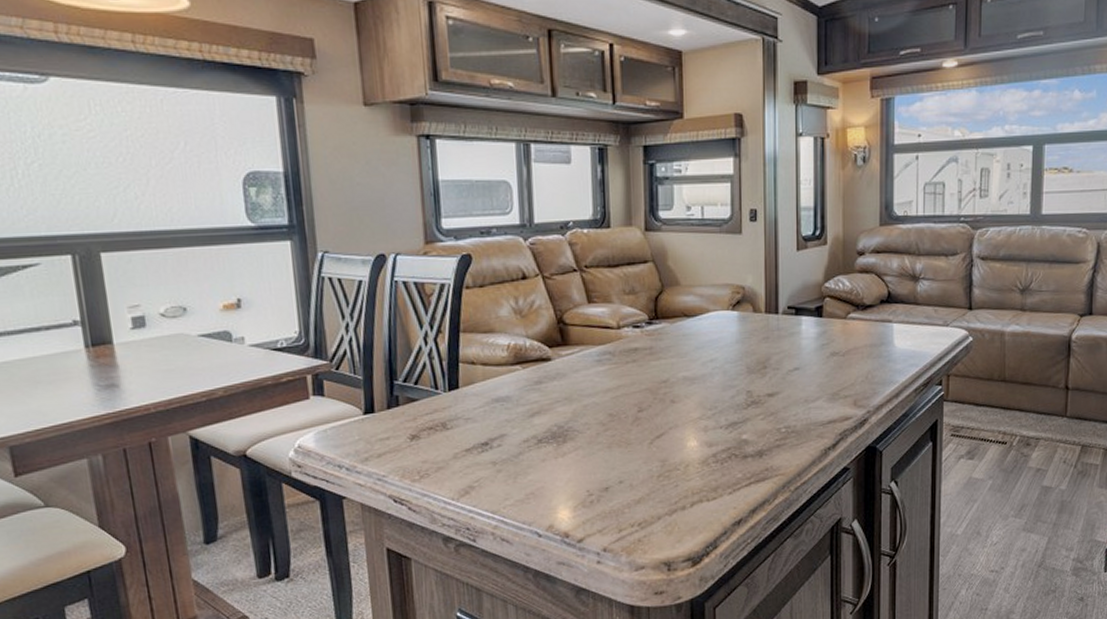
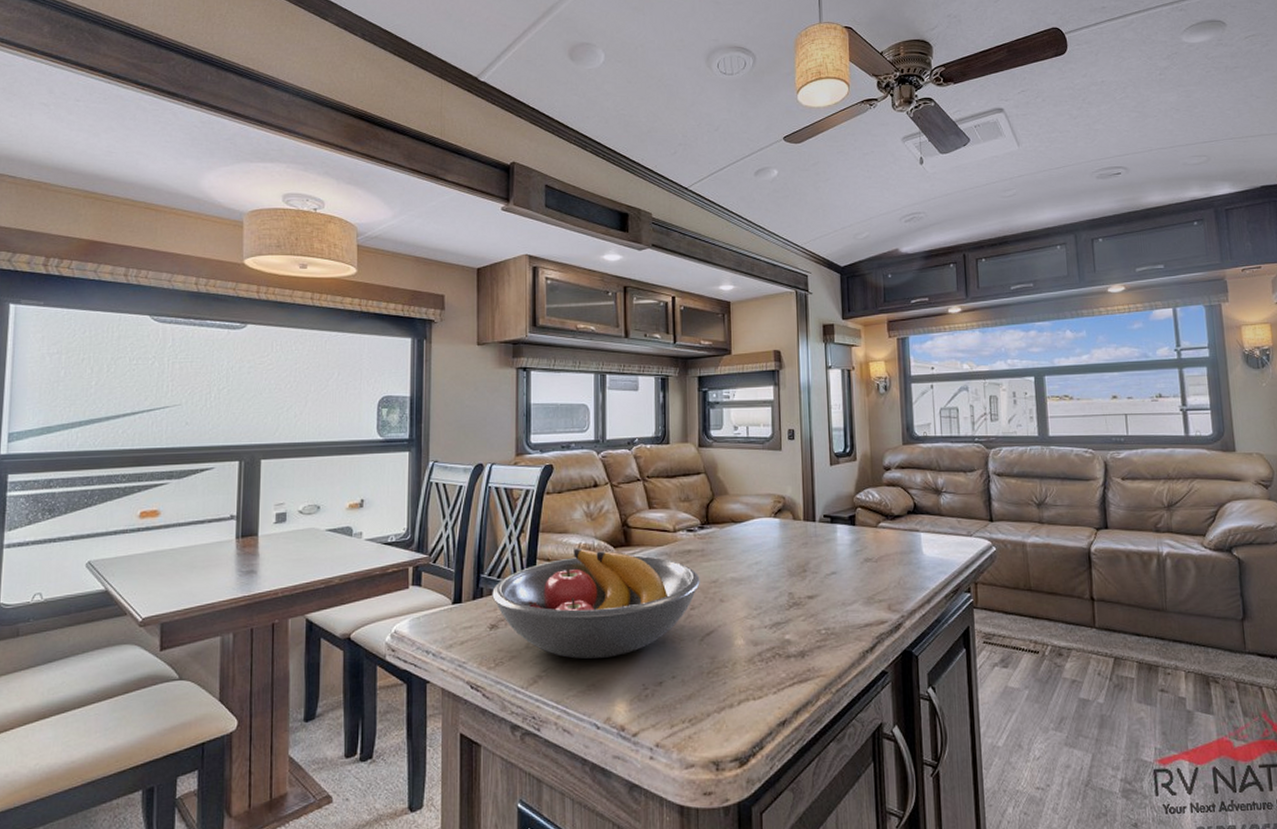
fruit bowl: none [409,349,649,467] -> present [492,548,700,659]

